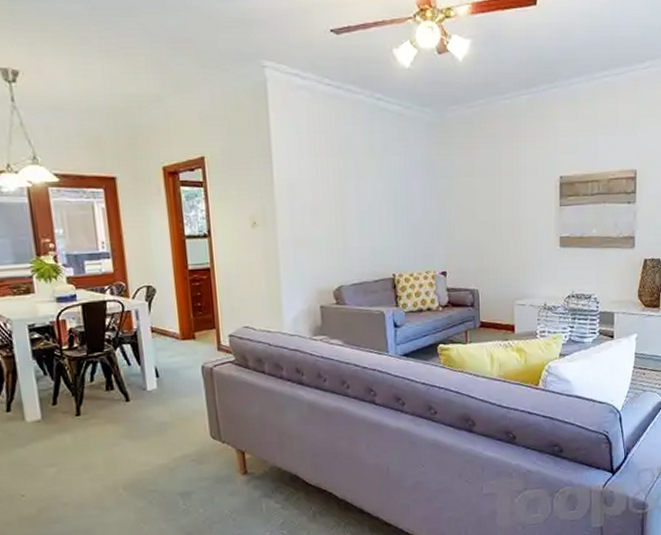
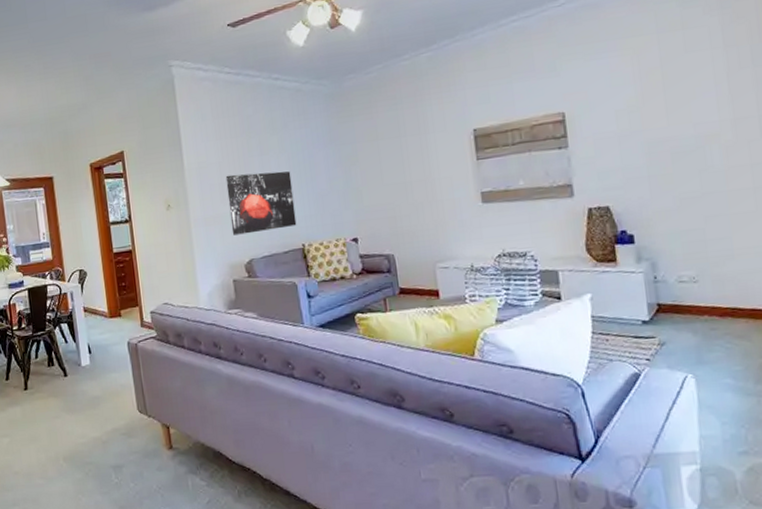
wall art: none [318,196,389,260] -> present [225,171,297,235]

